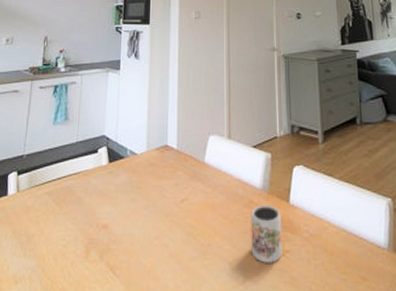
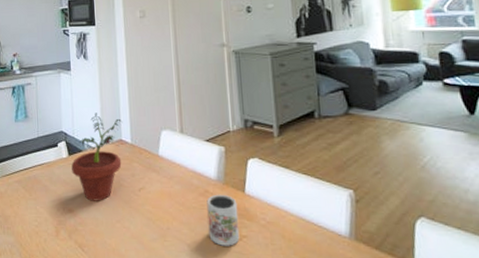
potted plant: none [111,115,170,215] -> present [72,113,123,201]

